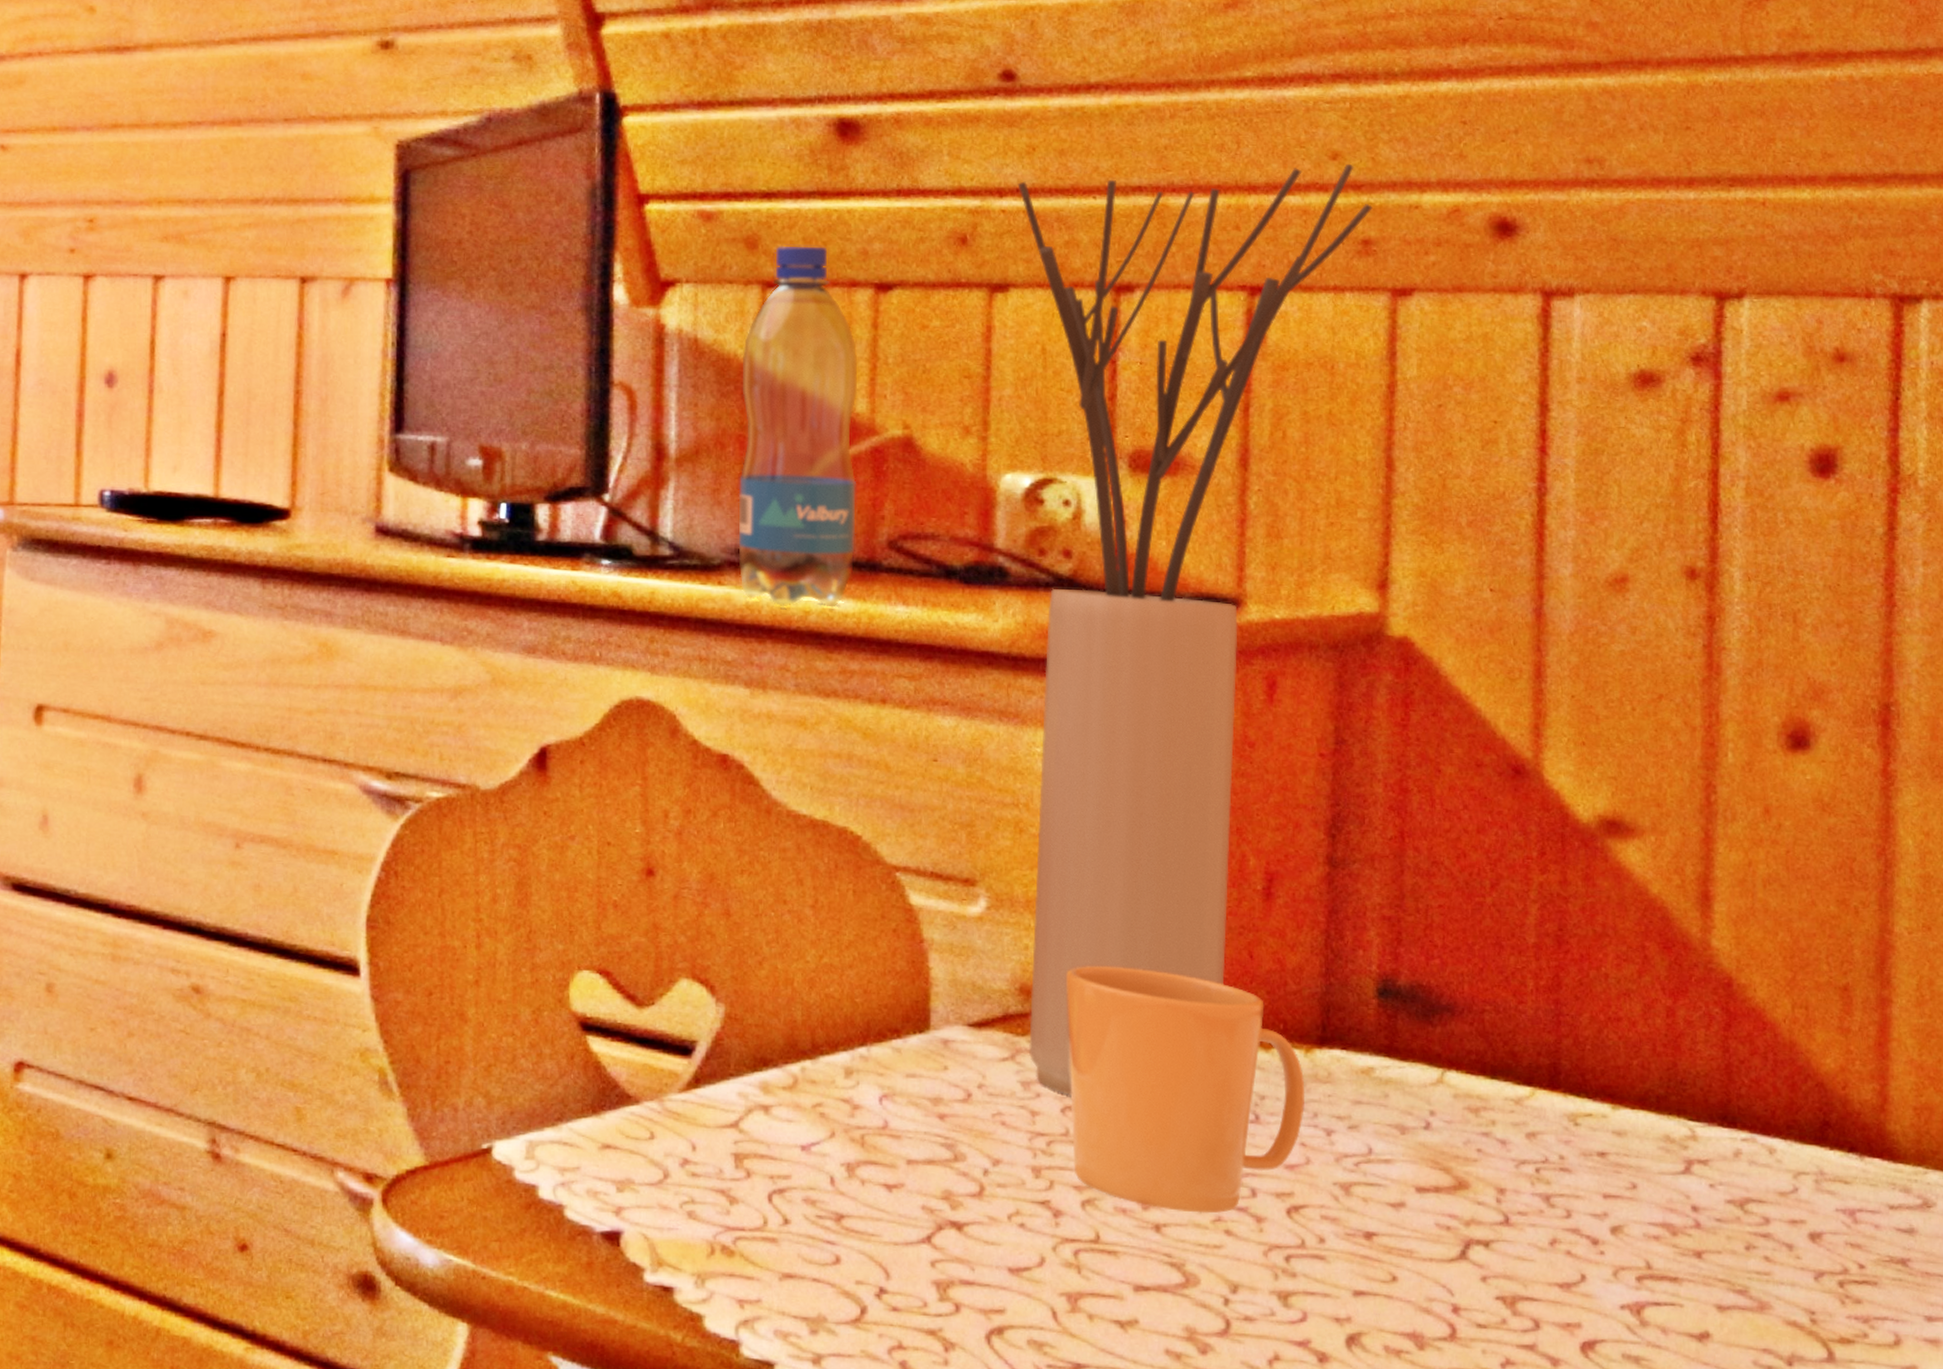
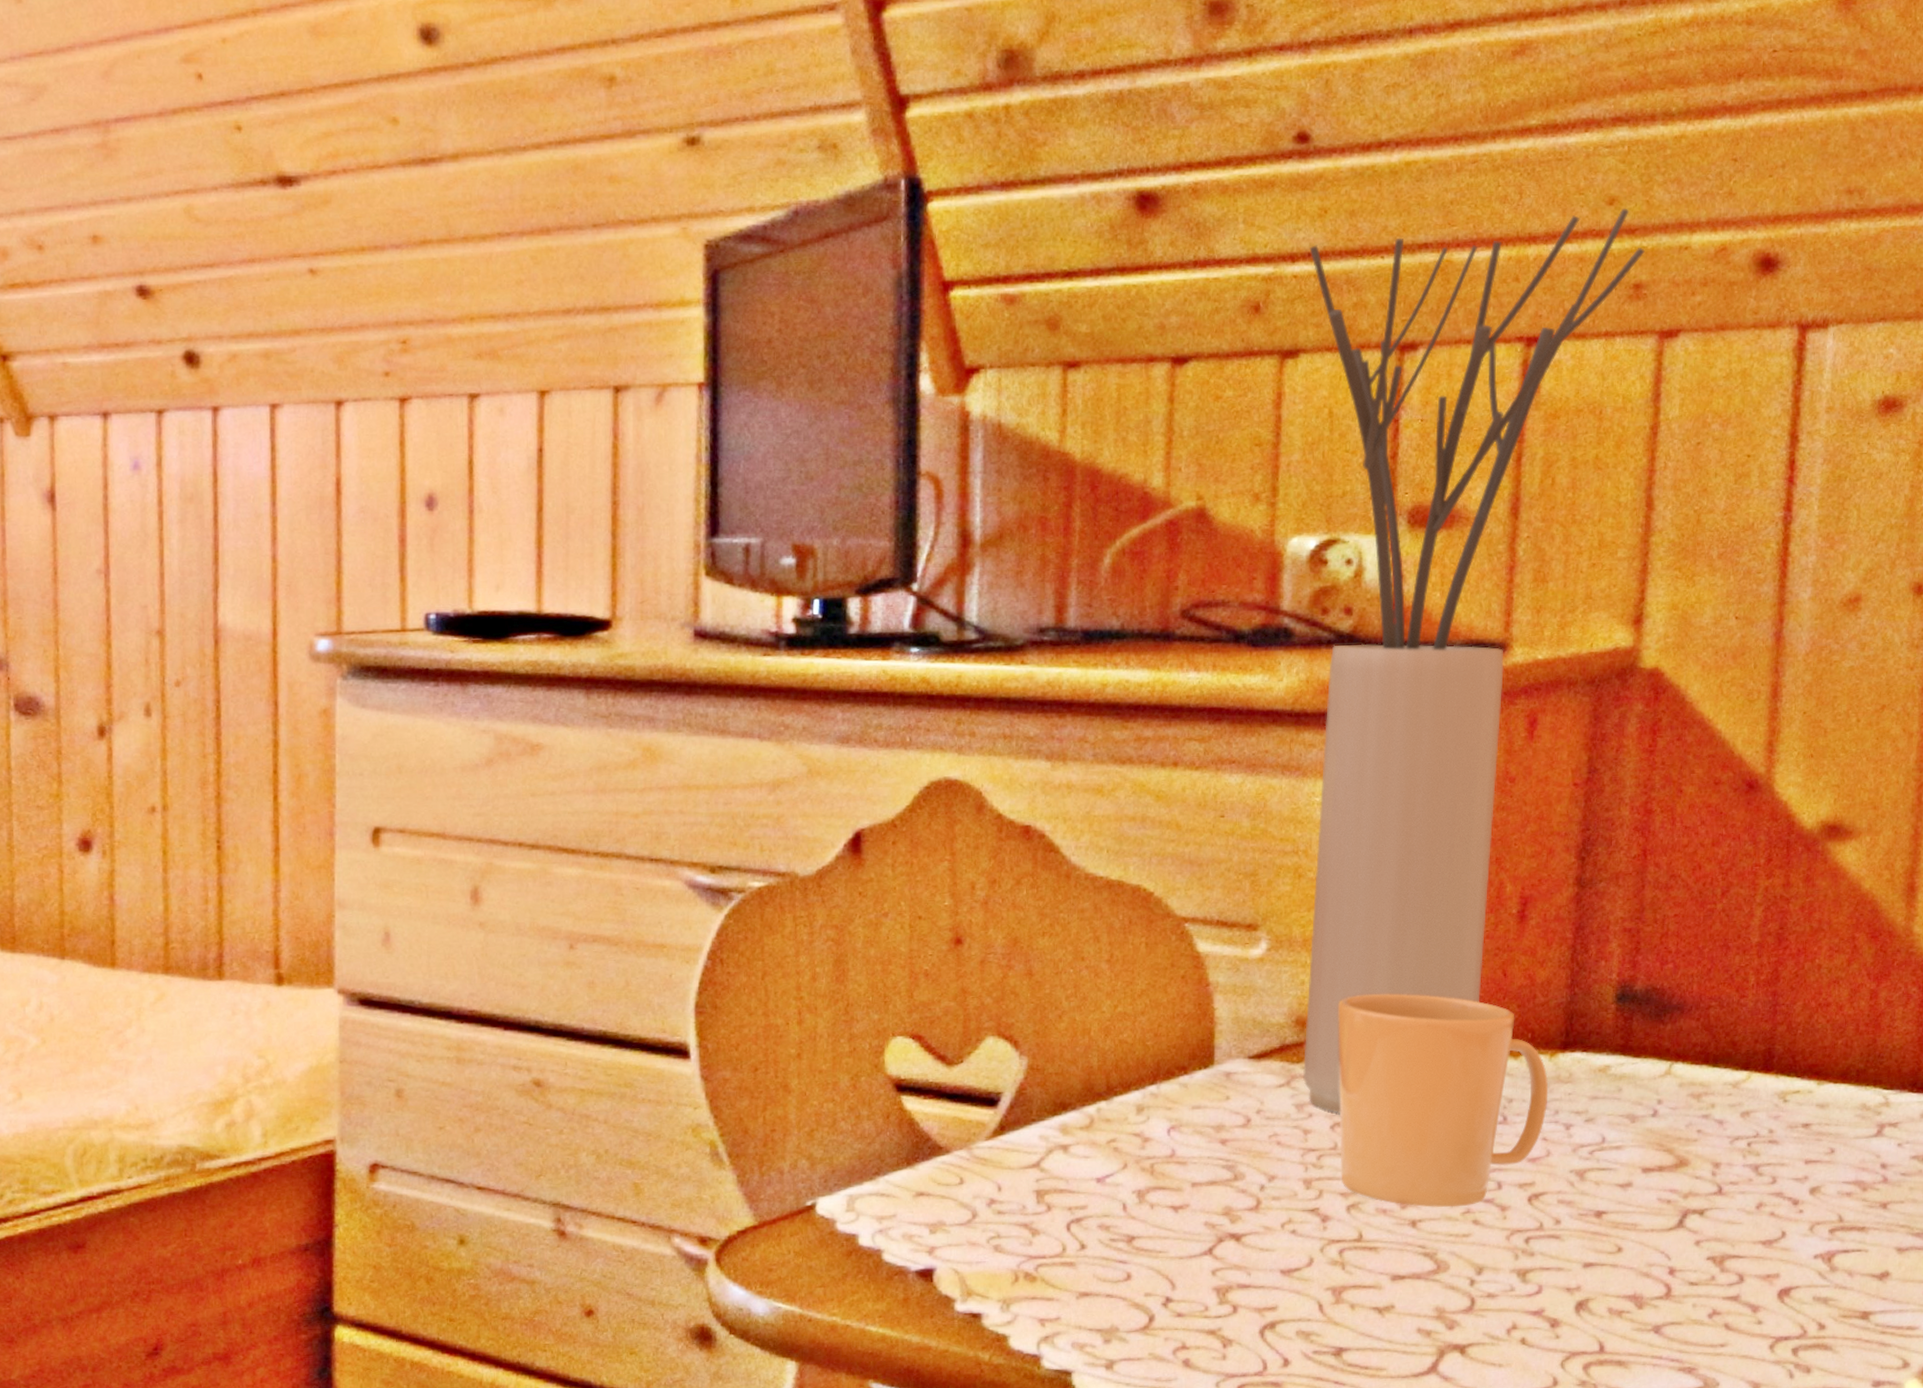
bottle: present [738,246,858,608] -> none [1040,323,1155,682]

